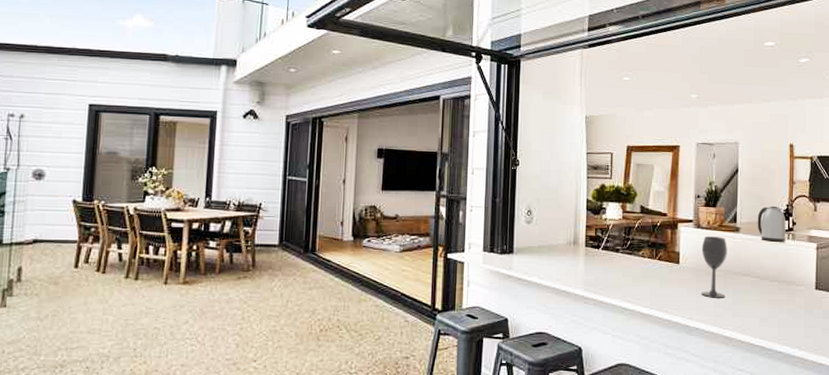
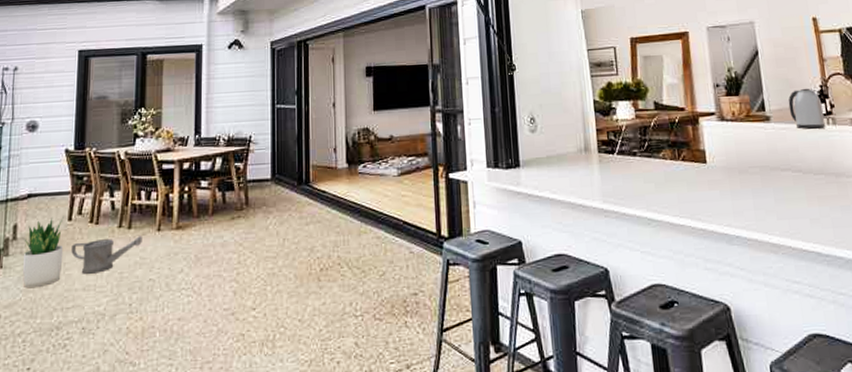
planter: none [26,264,70,328] -> present [22,217,64,289]
watering can: none [77,287,149,319] -> present [71,236,142,274]
wine glass: present [701,236,727,298] -> none [729,128,766,200]

